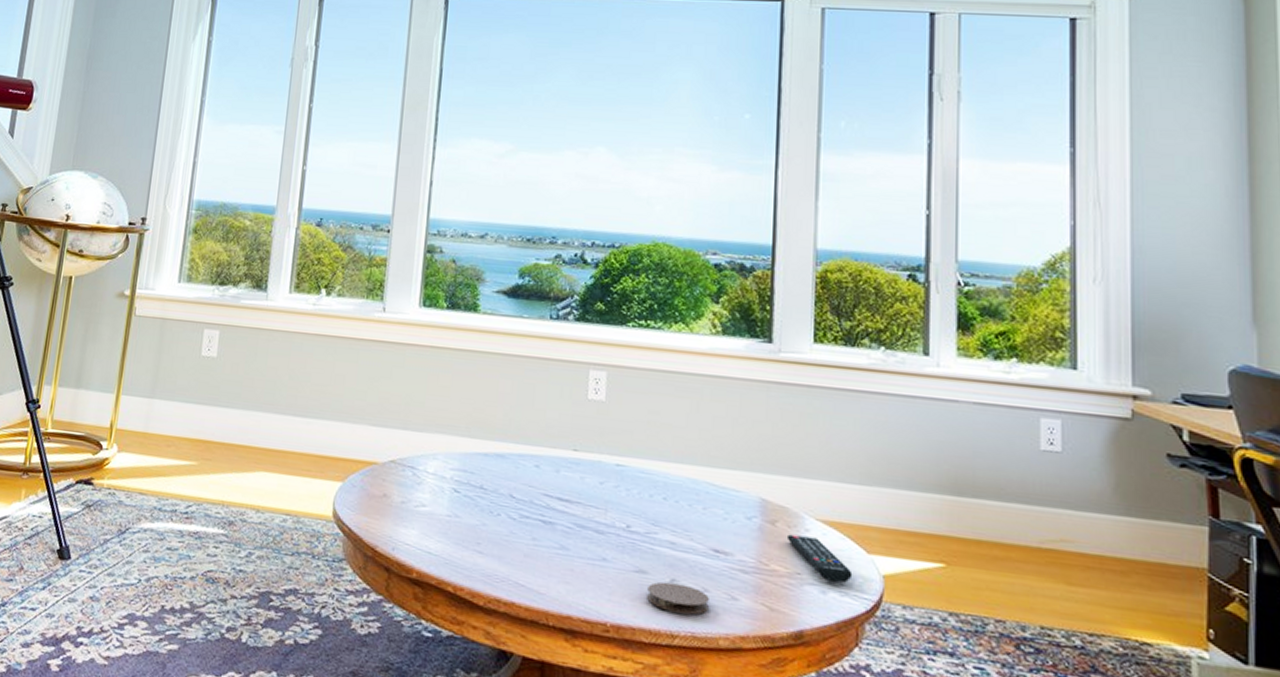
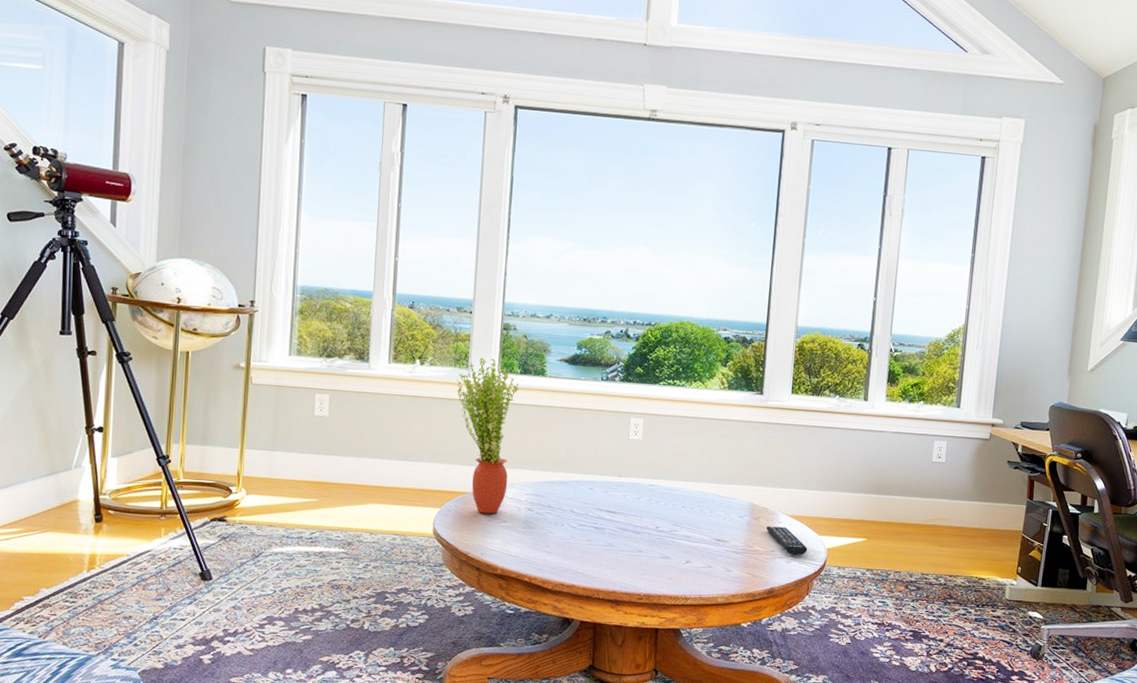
potted plant: none [367,287,446,494] -> present [456,357,520,514]
coaster: present [647,581,709,615] -> none [669,563,712,584]

